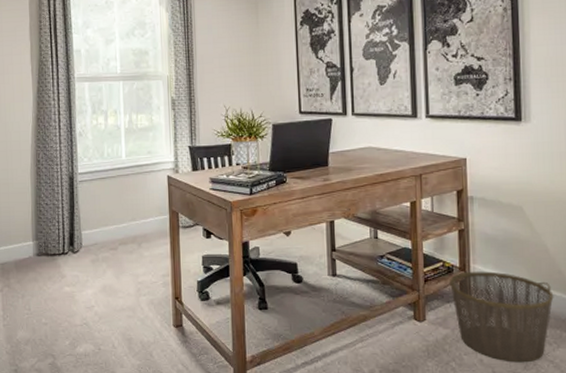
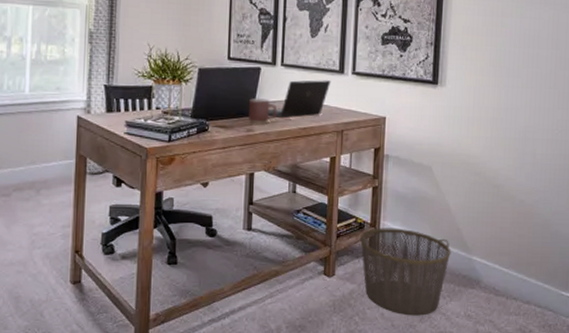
mug: none [322,147,351,173] -> present [247,97,277,123]
laptop: none [343,126,405,167] -> present [268,80,331,119]

